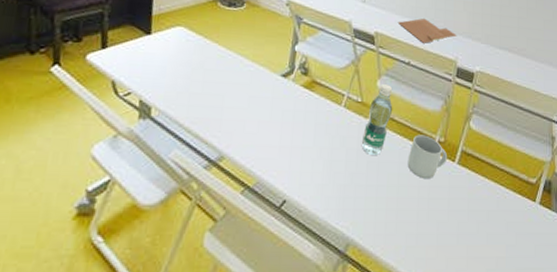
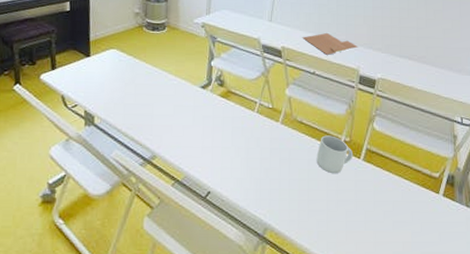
bottle: present [362,83,393,155] -> none [275,91,301,153]

